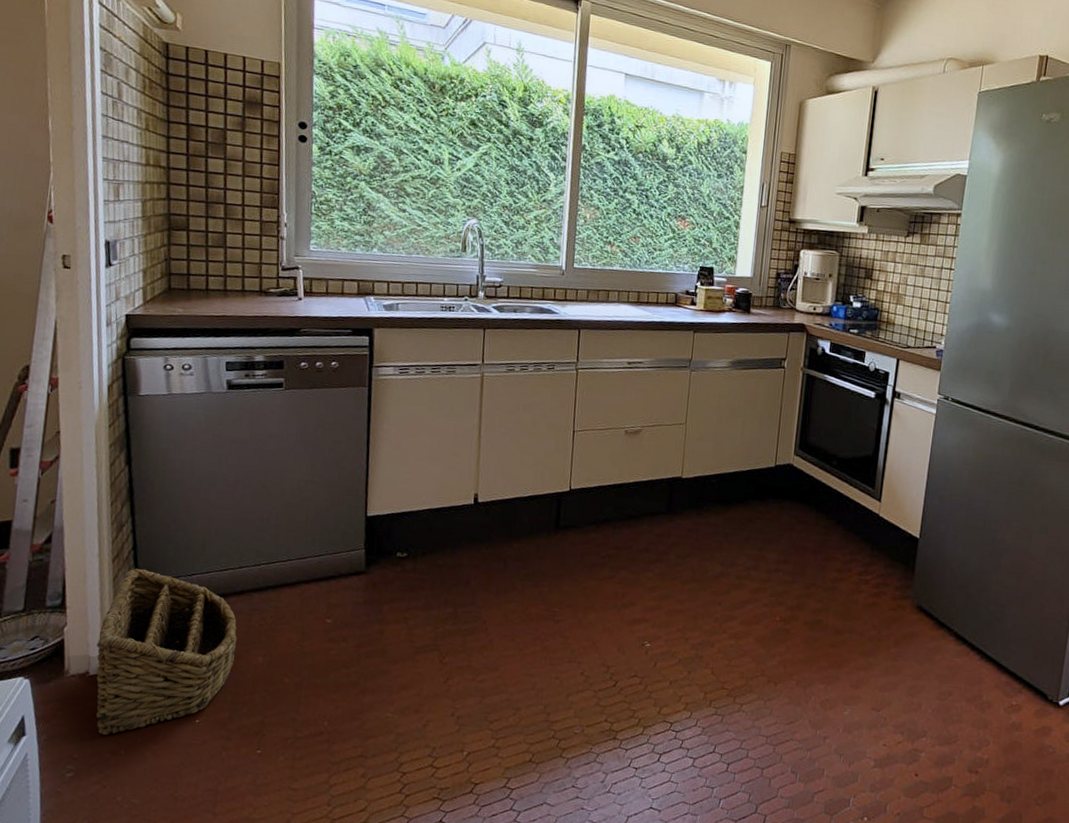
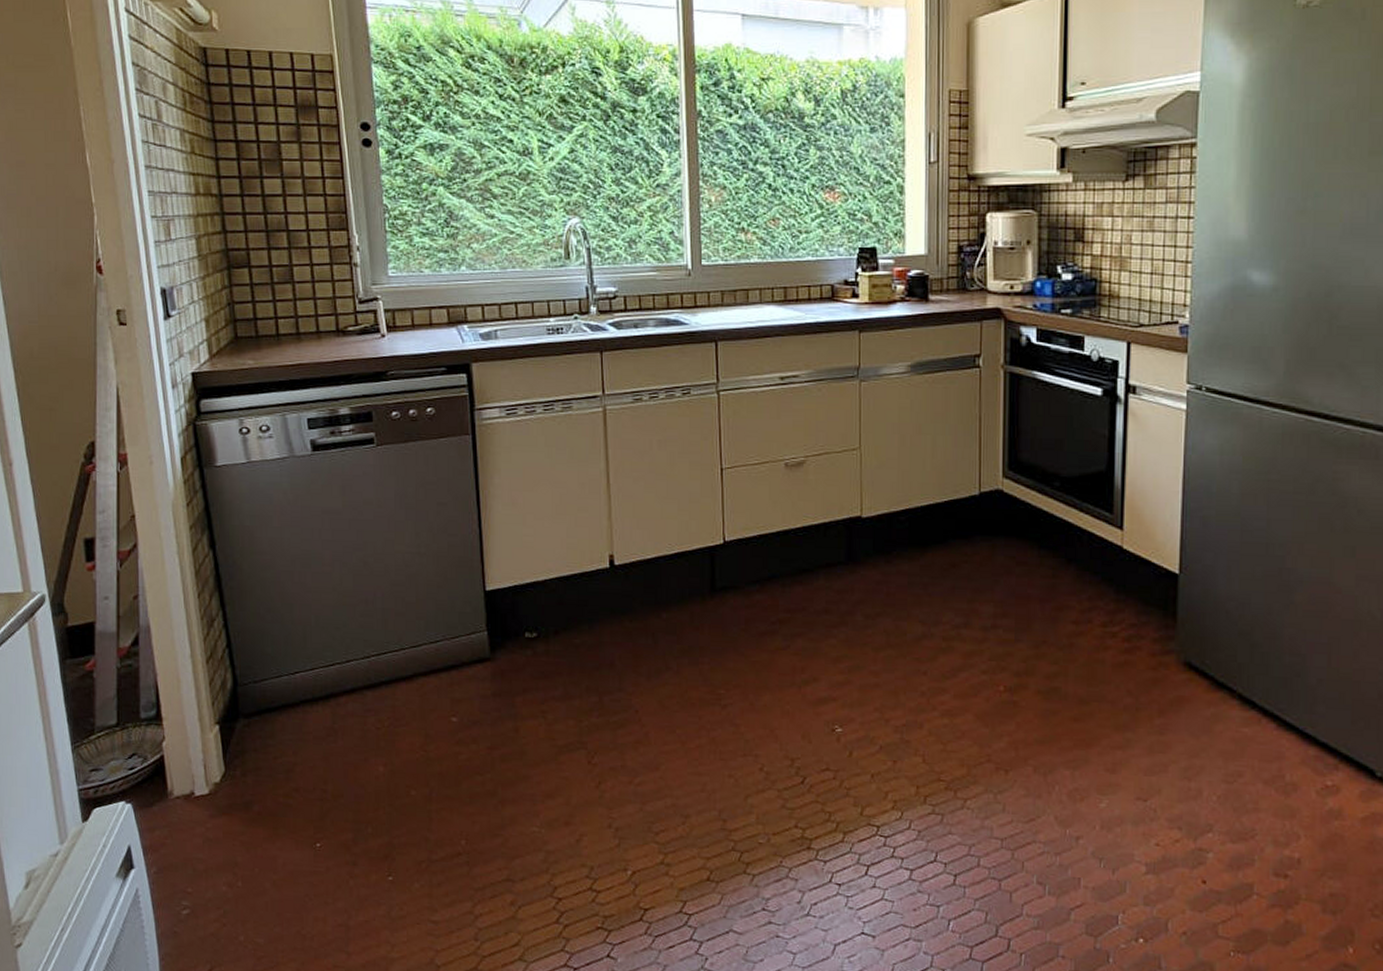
basket: present [96,568,237,735] -> none [199,669,353,864]

